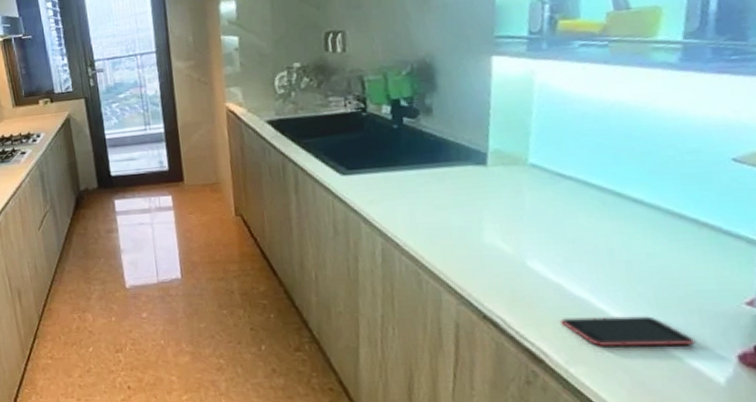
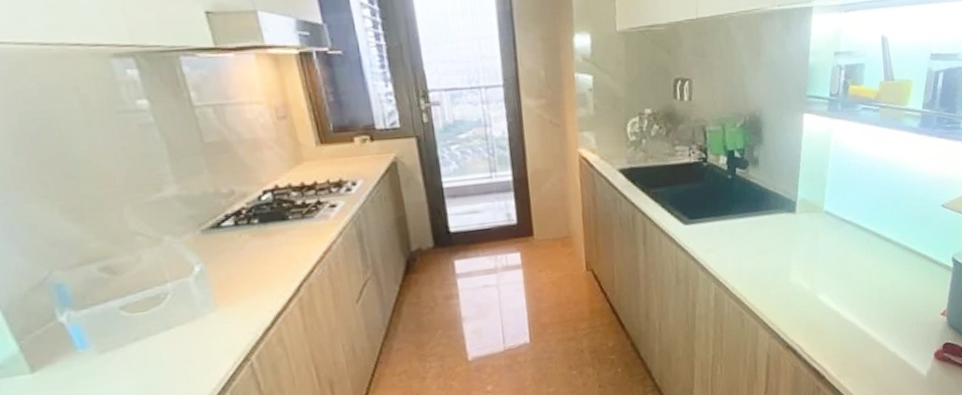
smartphone: present [560,316,696,346] -> none [837,331,914,359]

